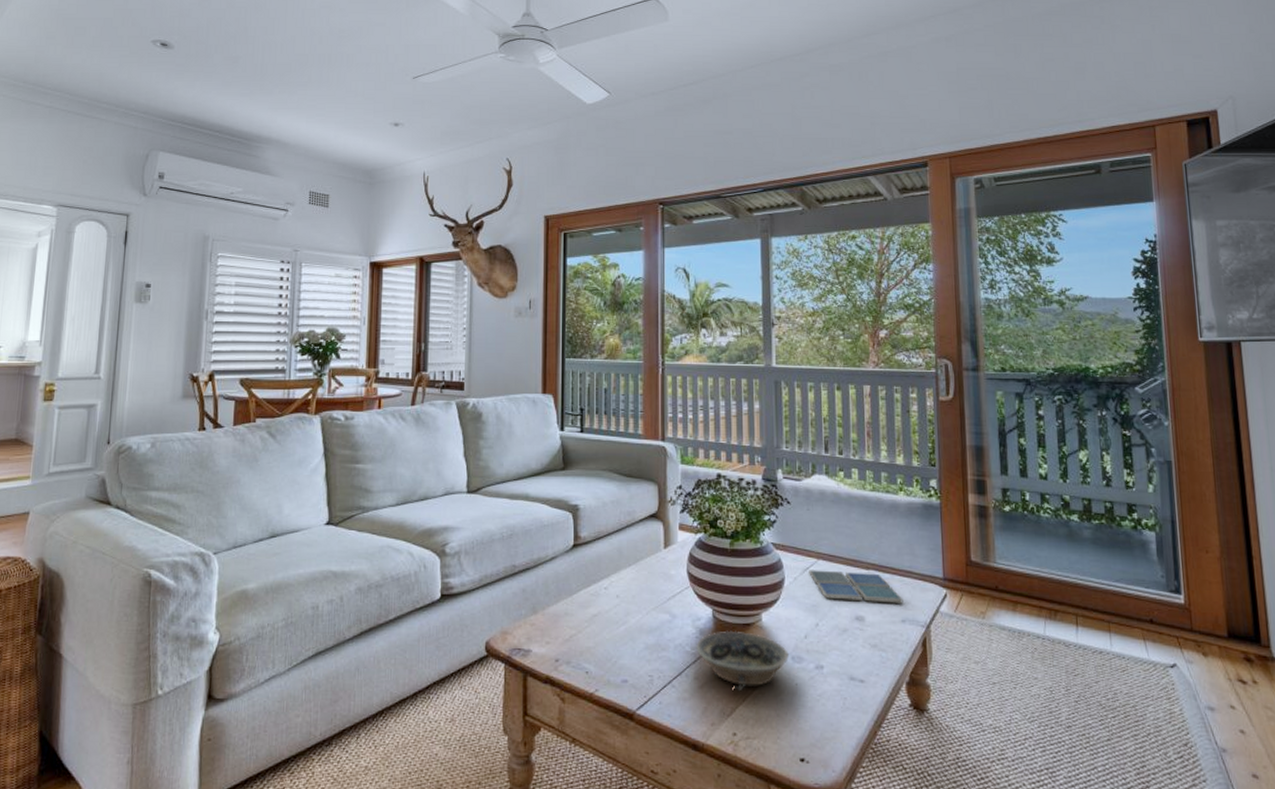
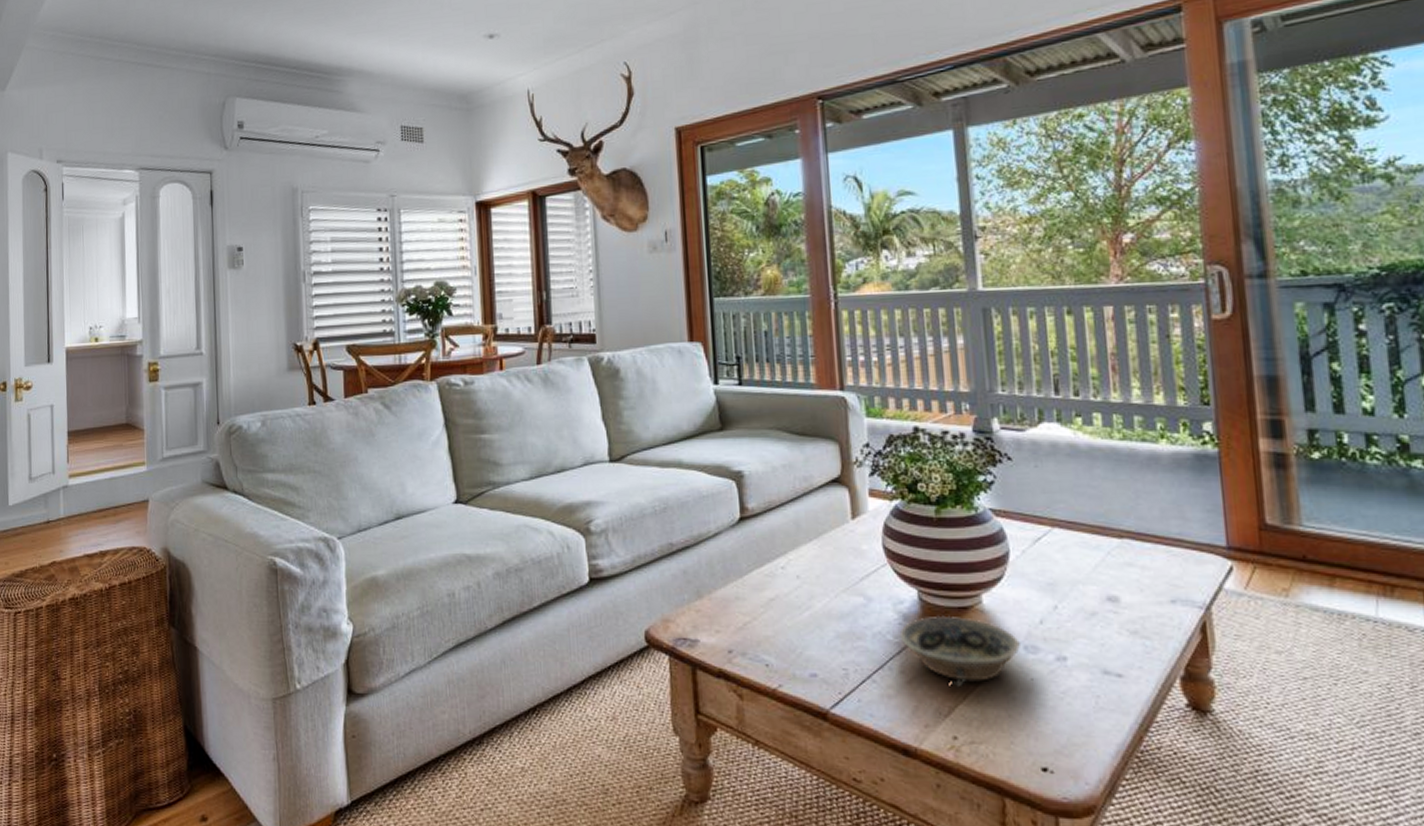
drink coaster: present [809,570,904,604] -> none [1041,540,1172,580]

